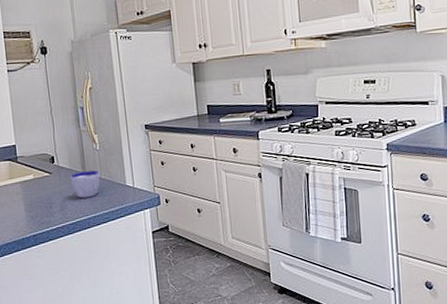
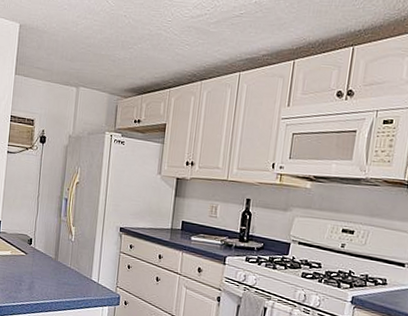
cup: present [70,170,100,199] -> none [42,258,70,284]

